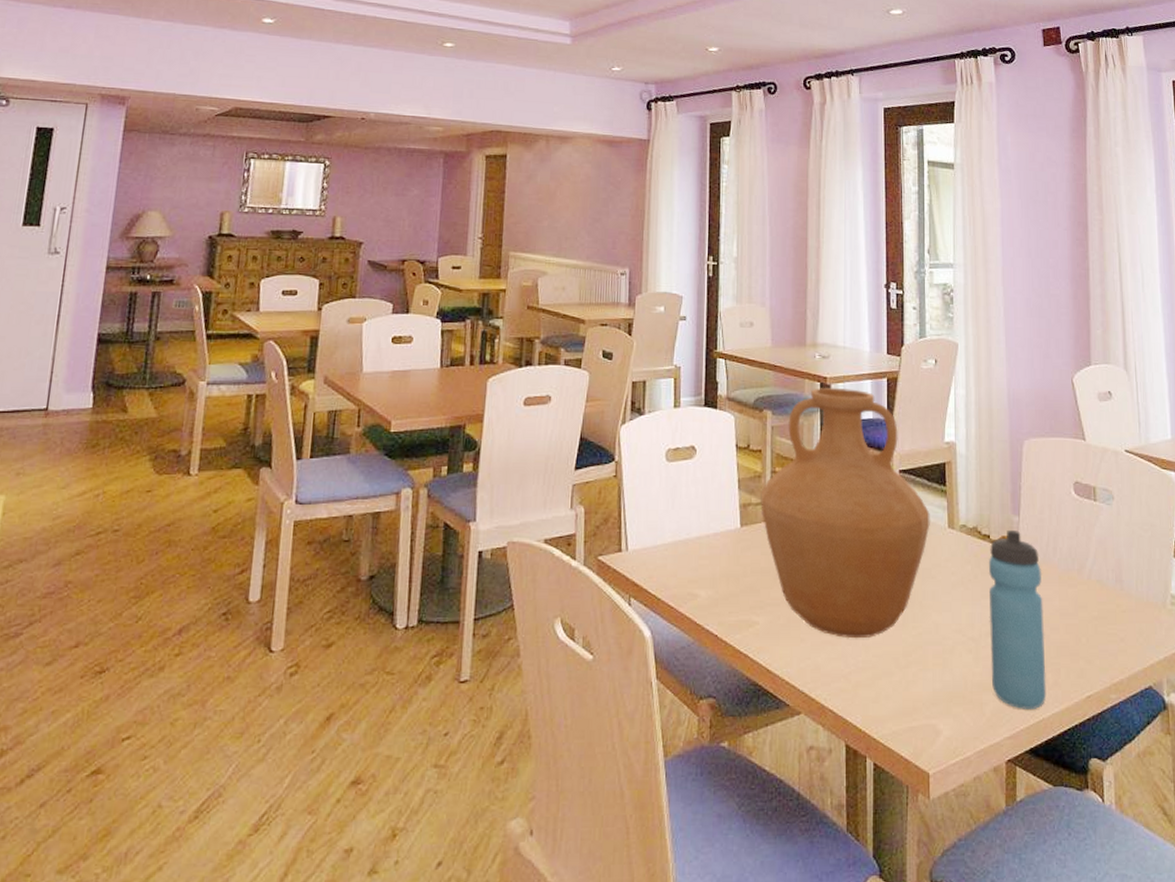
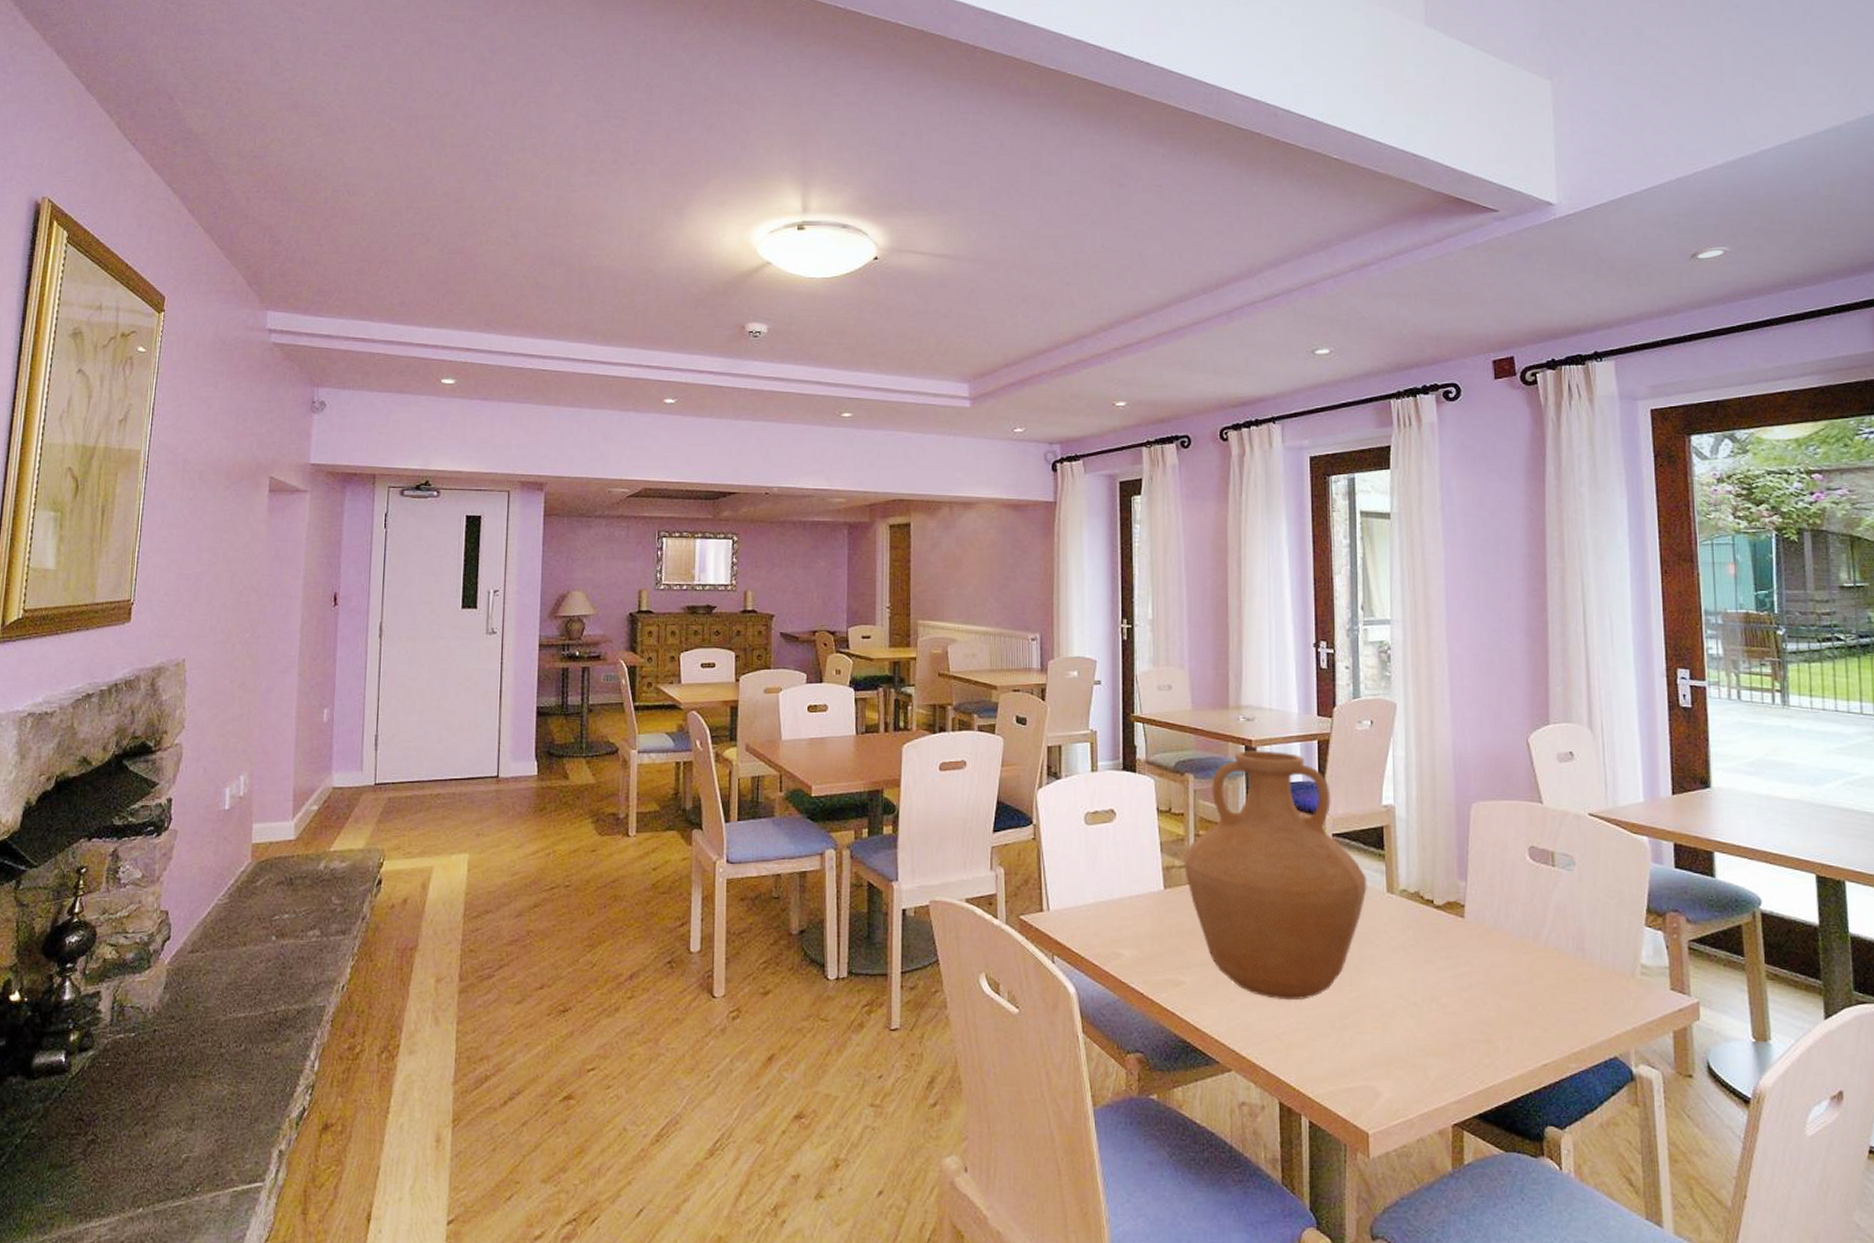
water bottle: present [988,529,1047,709] -> none [1432,894,1497,1075]

